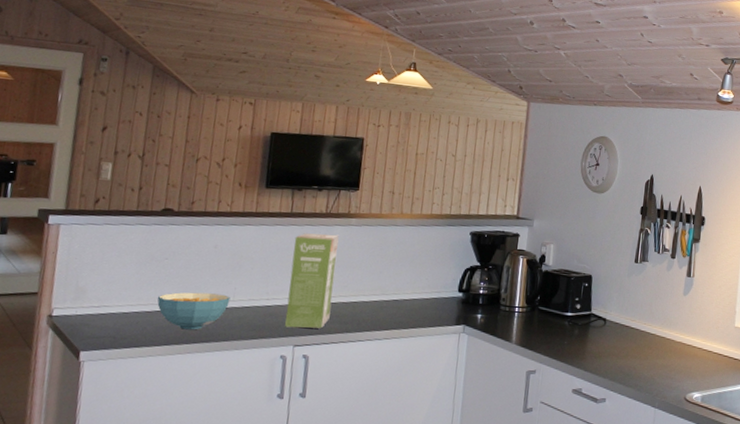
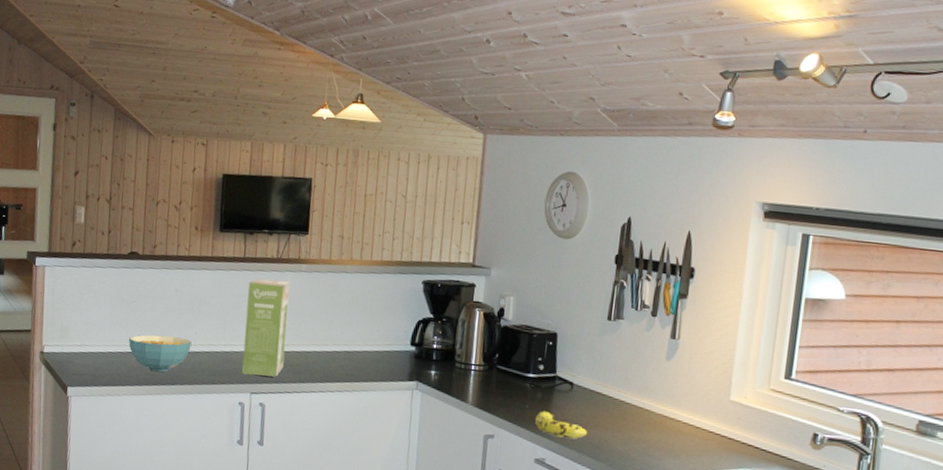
fruit: none [573,345,618,369] -> present [535,411,587,439]

